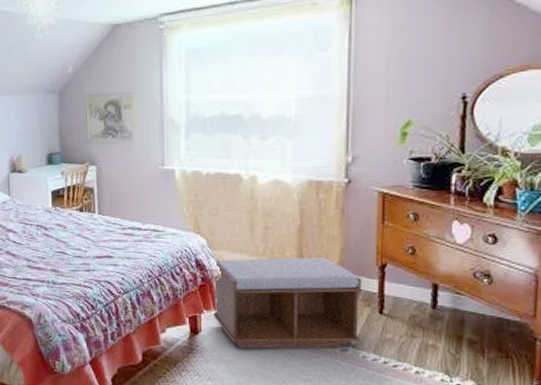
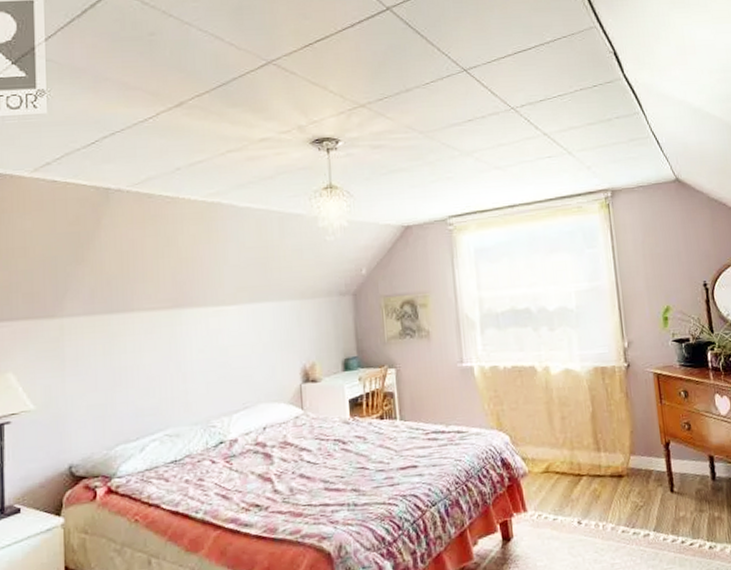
bench: present [213,257,361,349] -> none [518,442,658,550]

